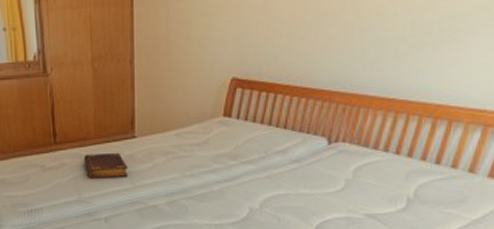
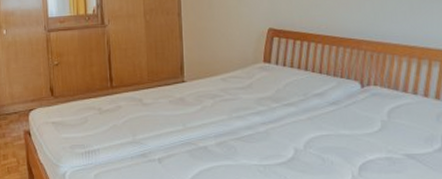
book: present [83,152,128,178] -> none [137,96,179,120]

